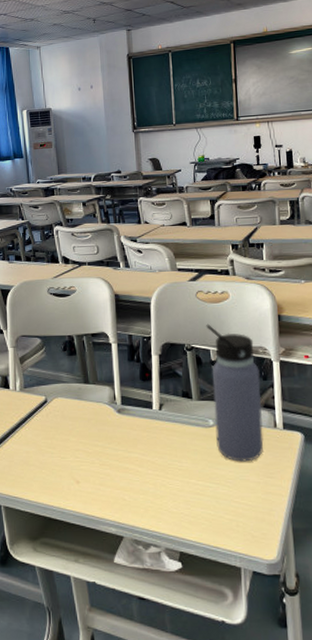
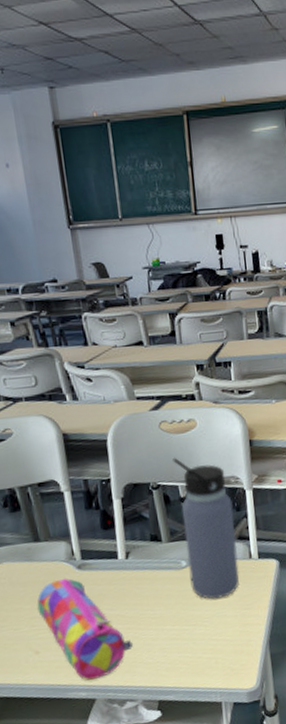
pencil case: none [81,419,160,519] -> present [37,578,133,681]

